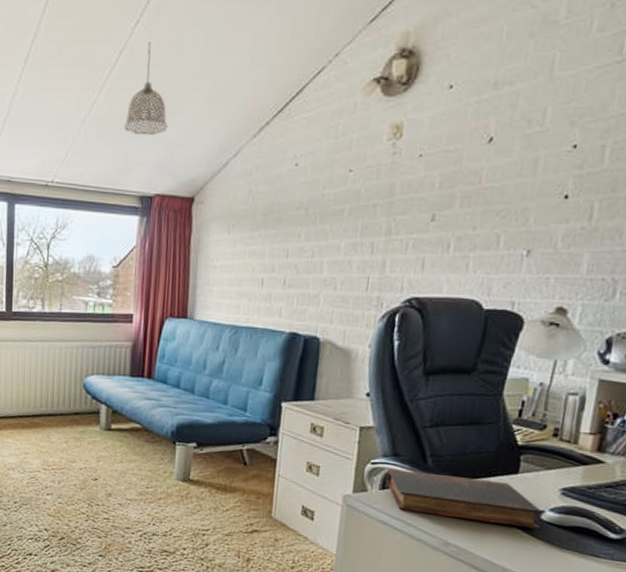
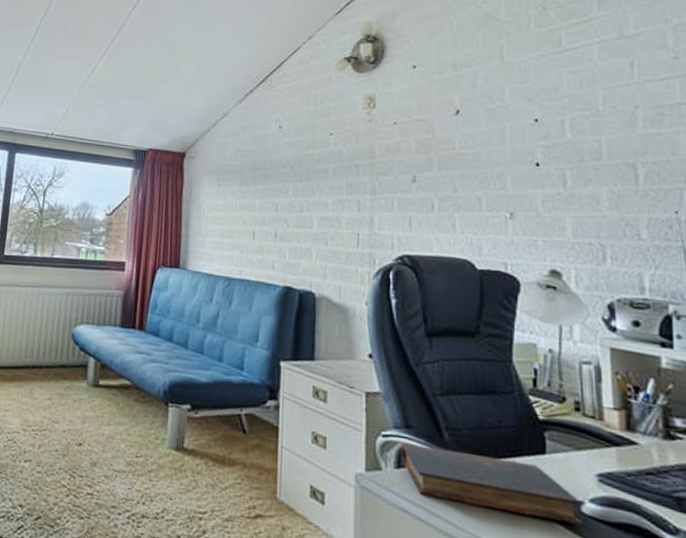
pendant lamp: present [123,42,168,135] -> none [120,22,161,97]

